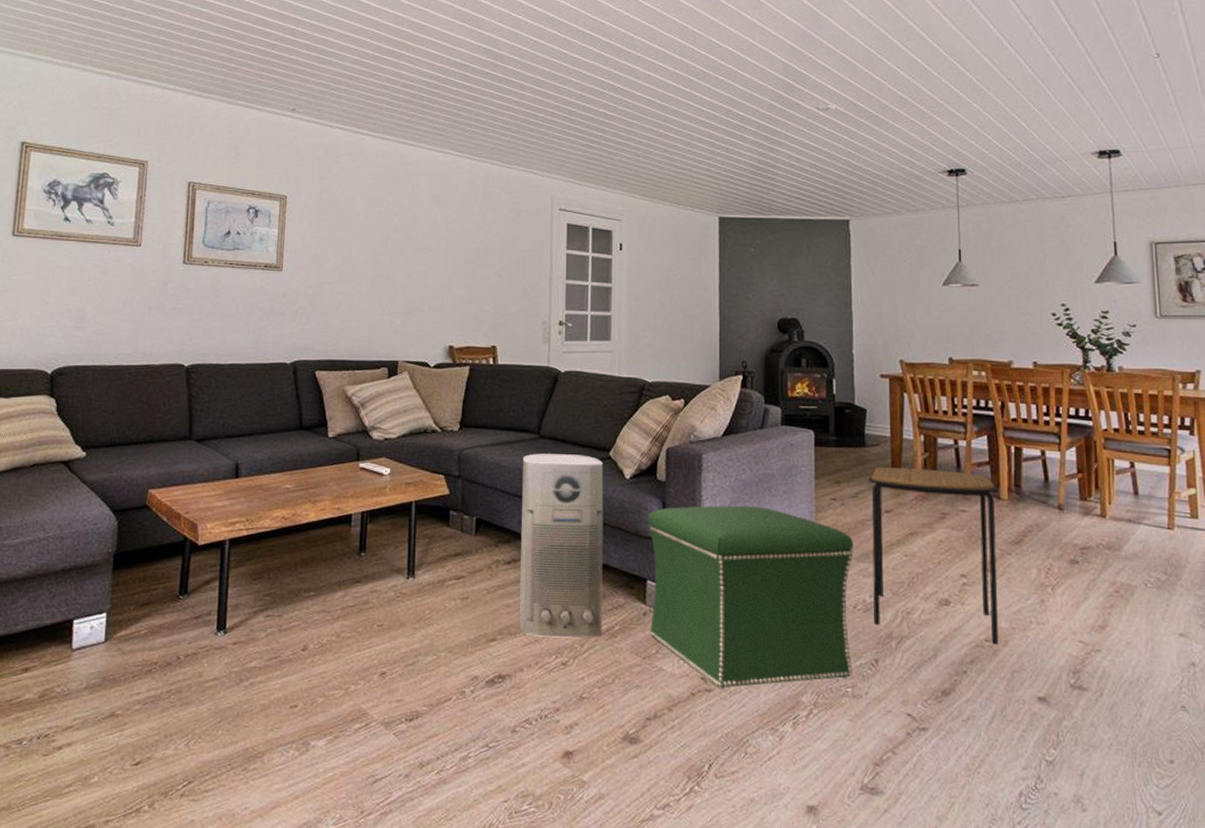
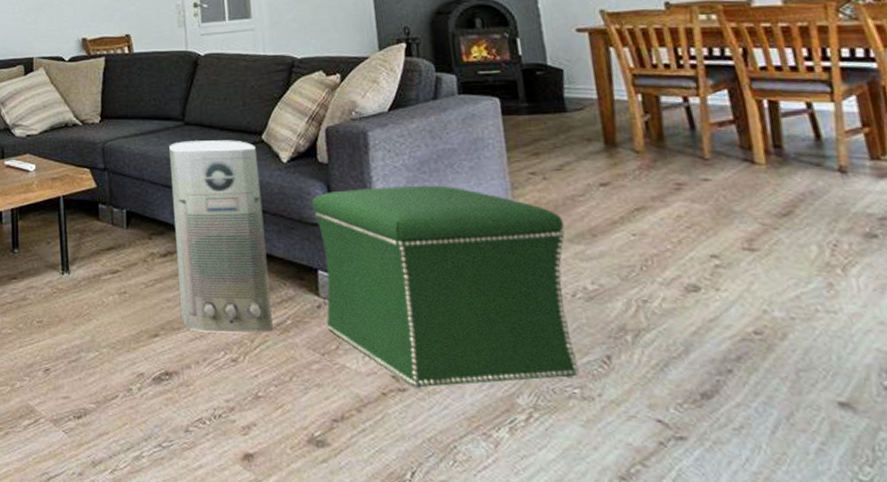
side table: present [868,467,999,646] -> none [574,133,774,340]

